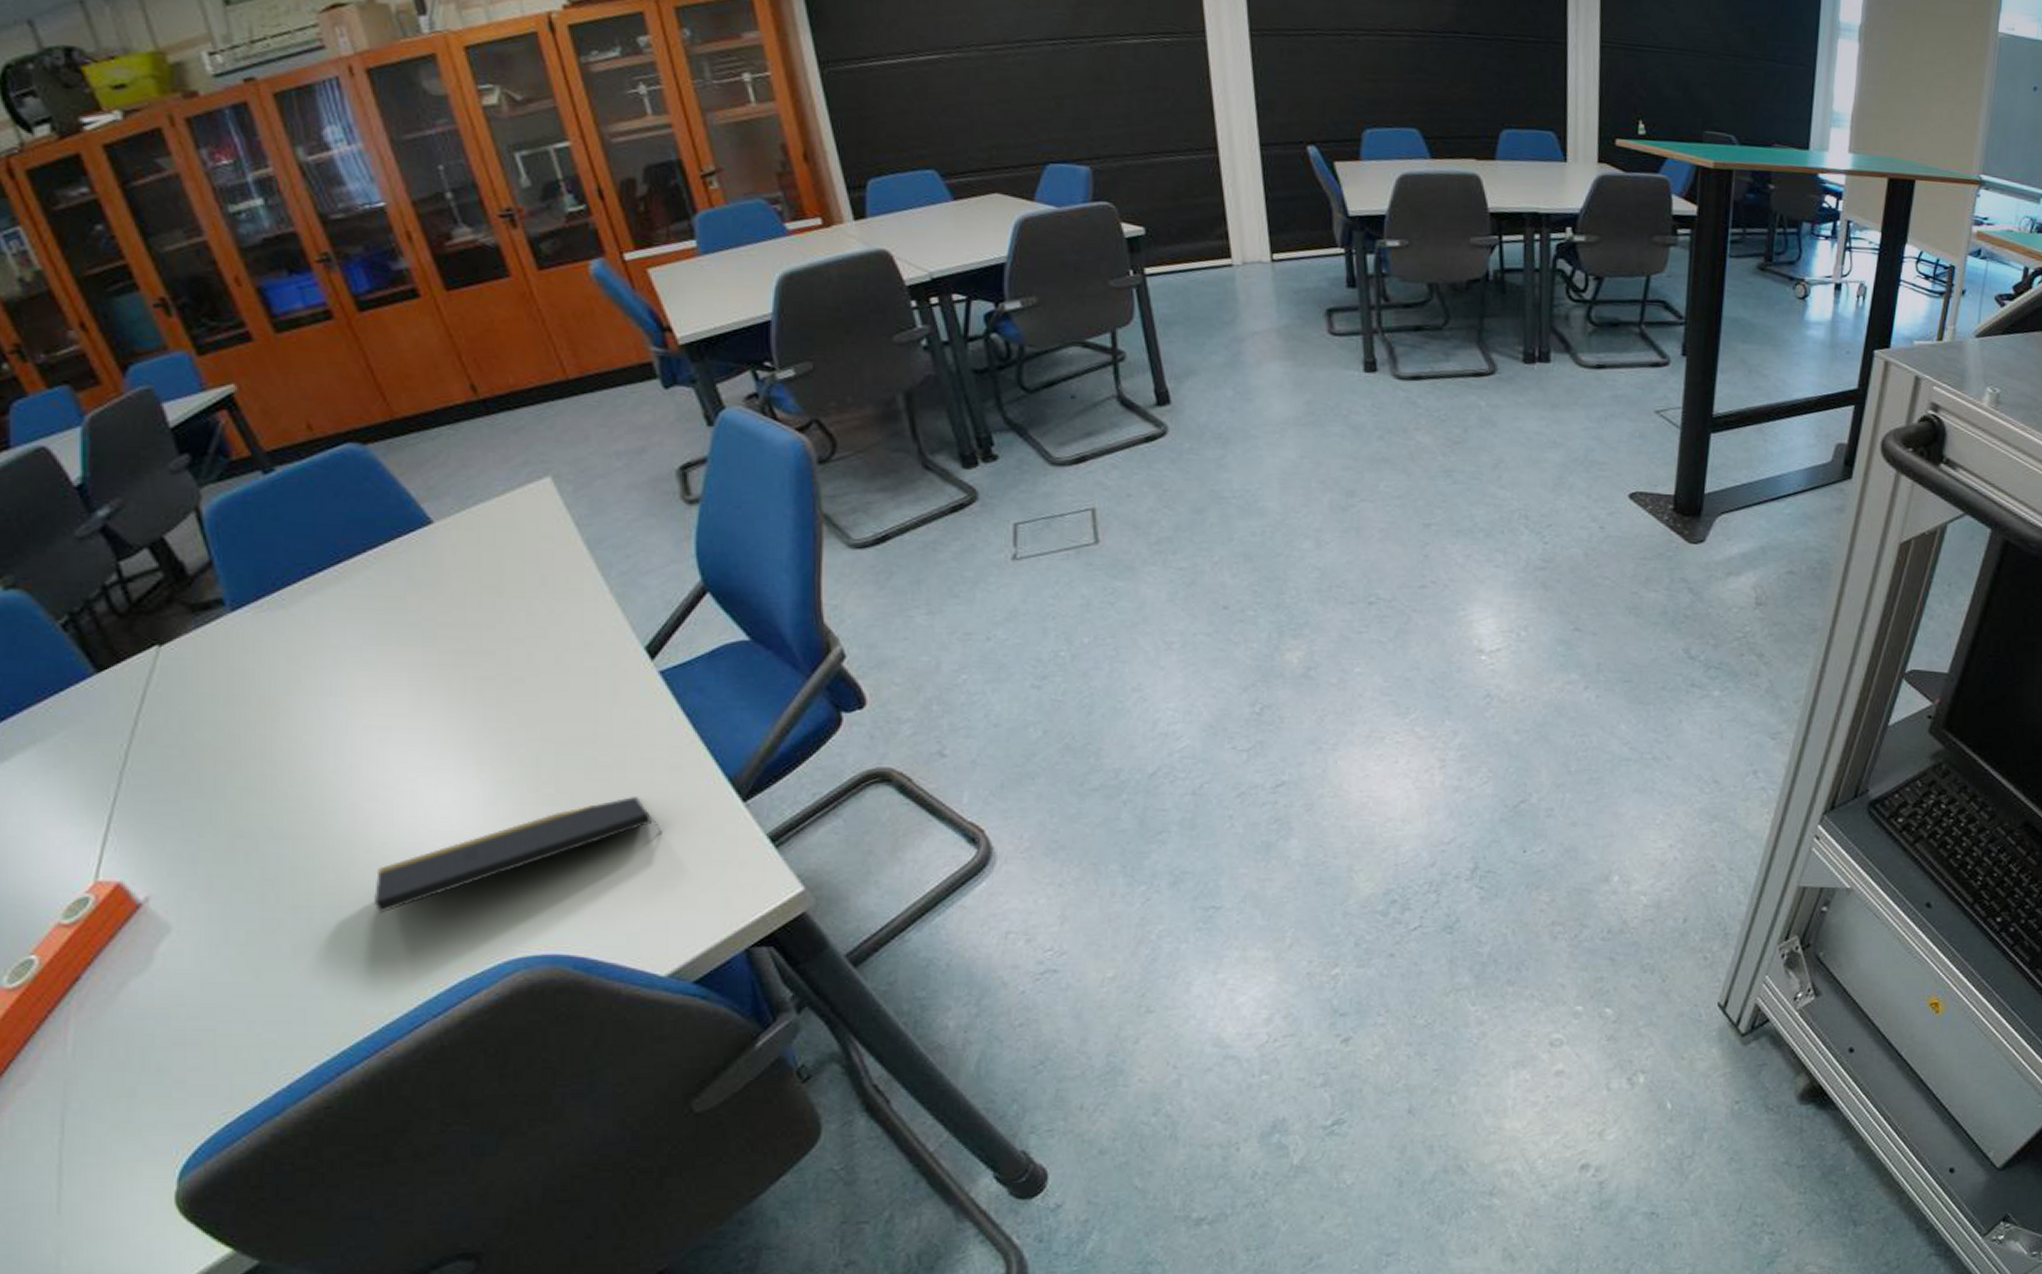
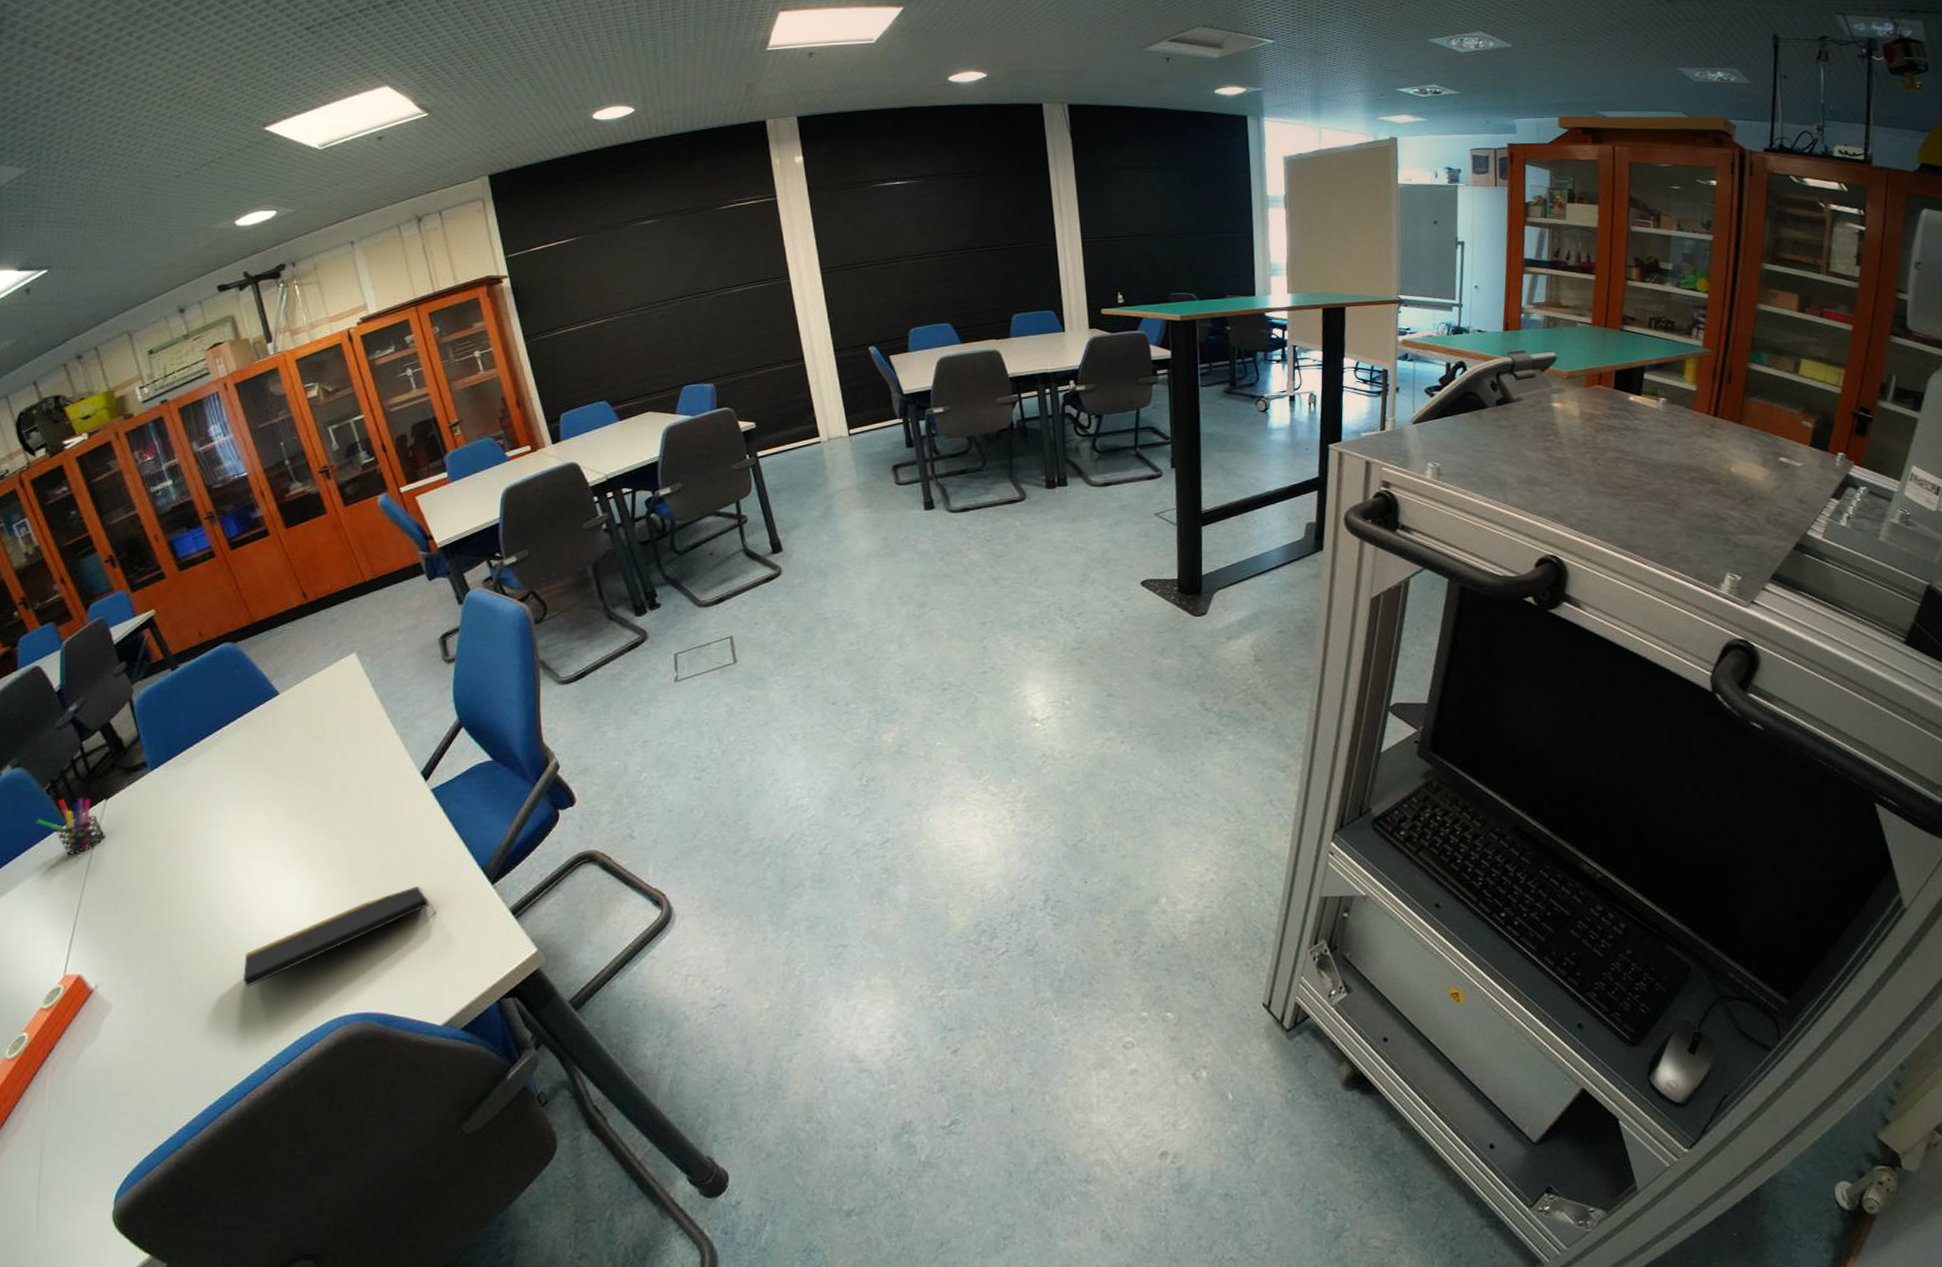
pen holder: none [44,638,160,720] -> present [35,797,106,856]

